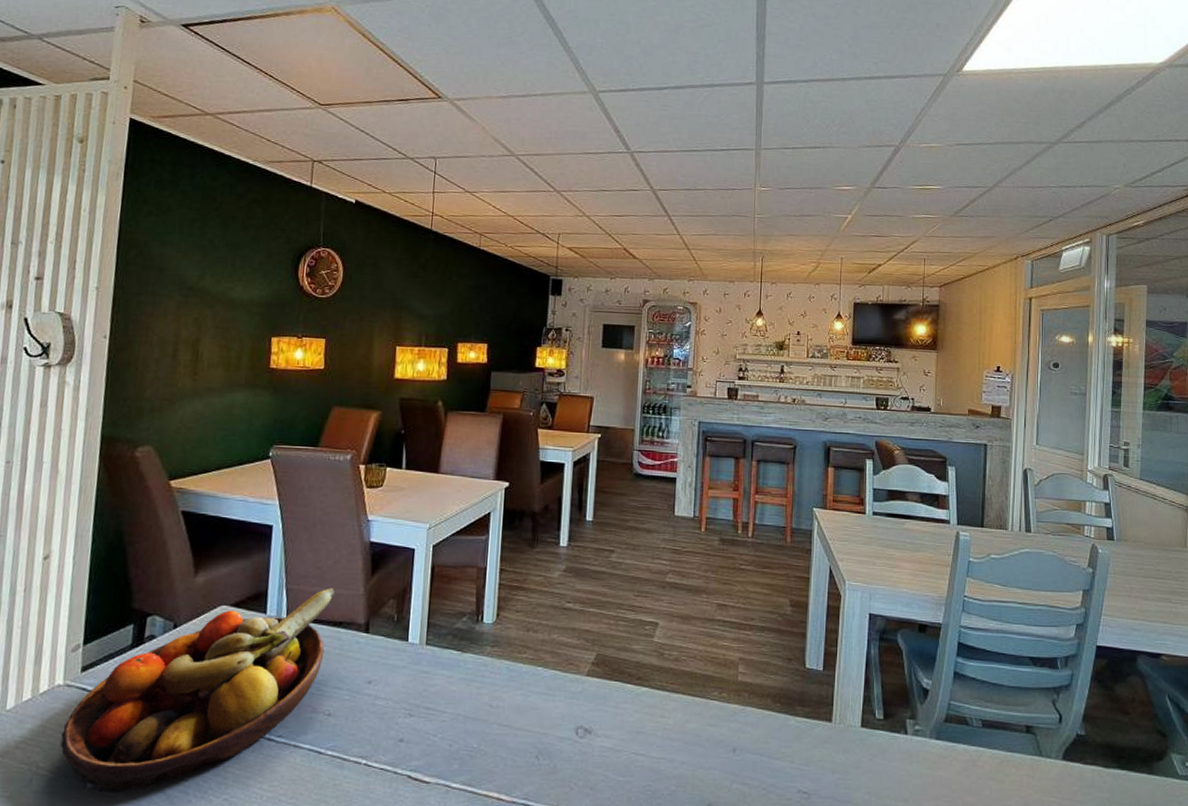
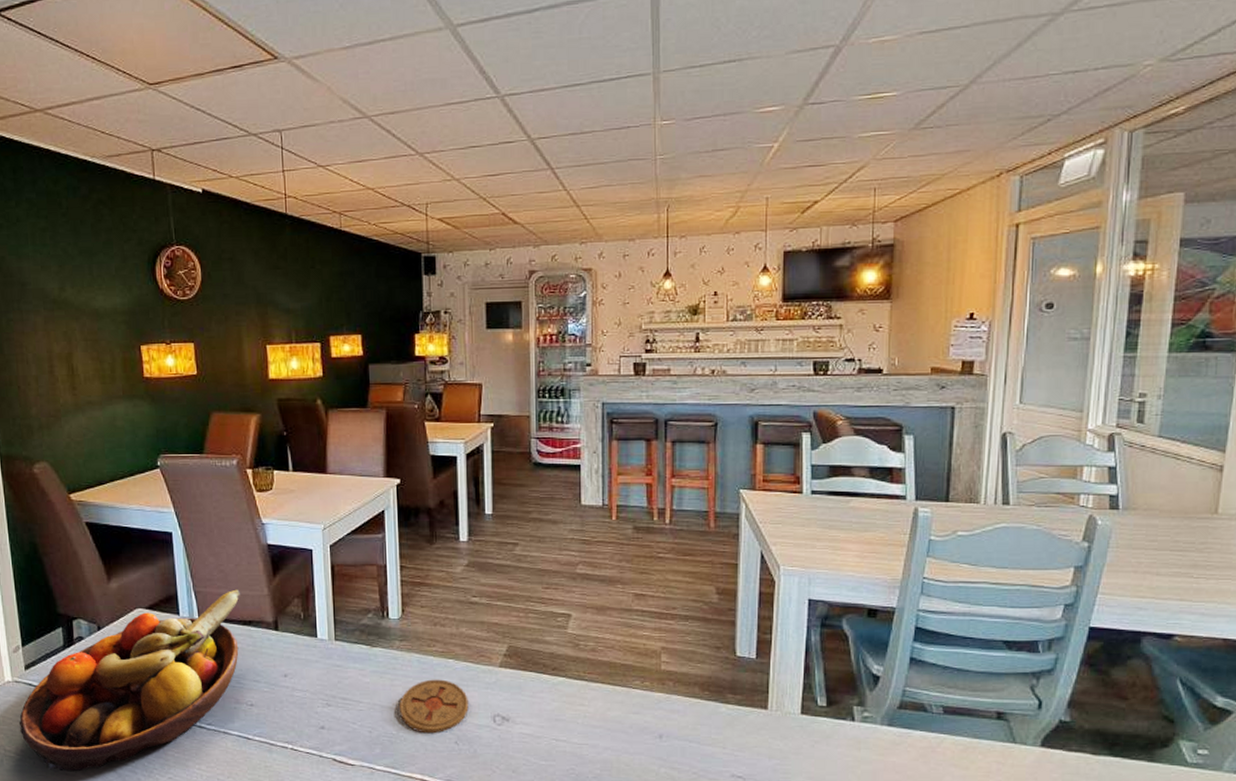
coaster: none [482,688,553,747] -> present [398,679,469,734]

